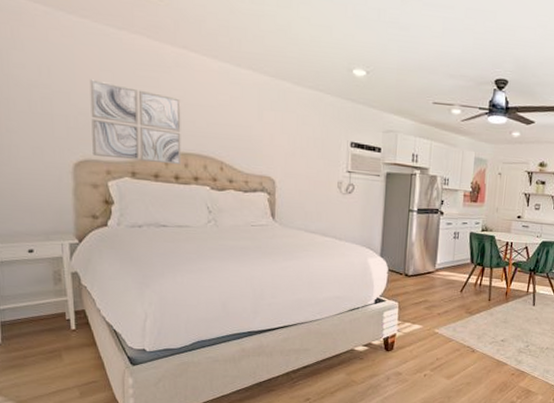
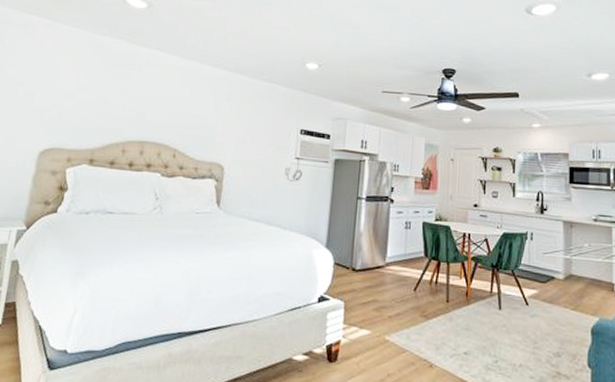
wall art: present [89,79,182,165] -> none [58,77,146,153]

